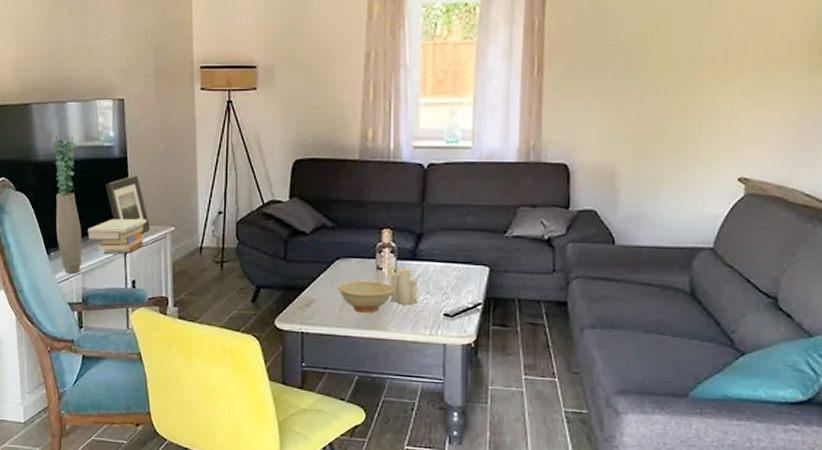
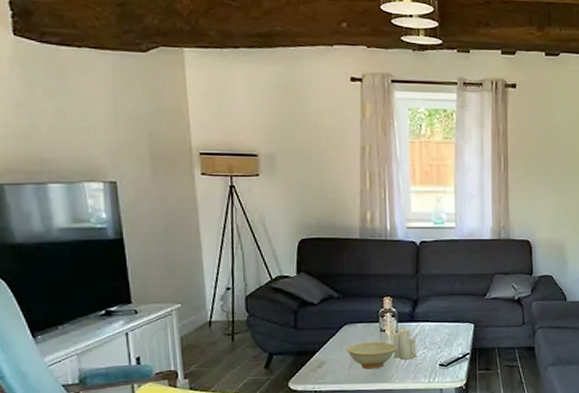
vase: present [52,134,82,274] -> none [32,215,77,356]
books: present [88,218,147,254] -> none [81,297,150,333]
picture frame: present [105,175,150,234] -> none [99,256,154,312]

